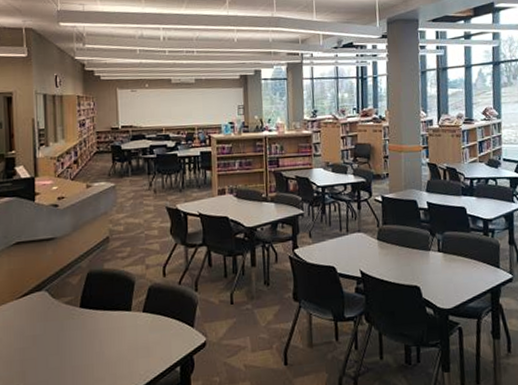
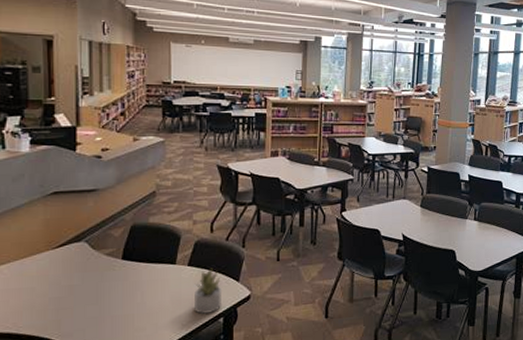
succulent plant: none [150,313,177,364] -> present [194,268,221,315]

